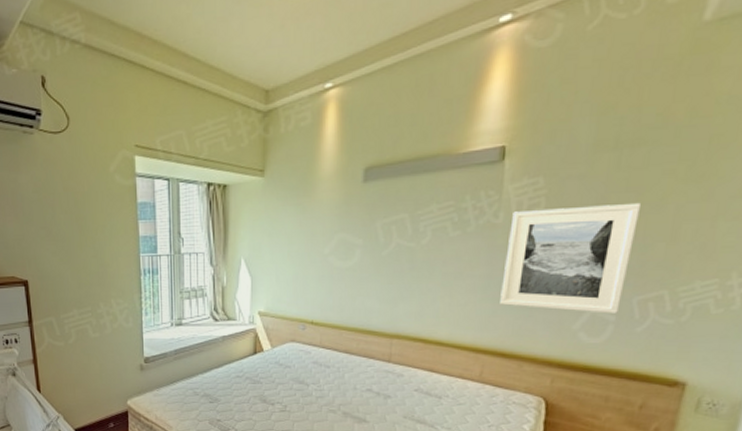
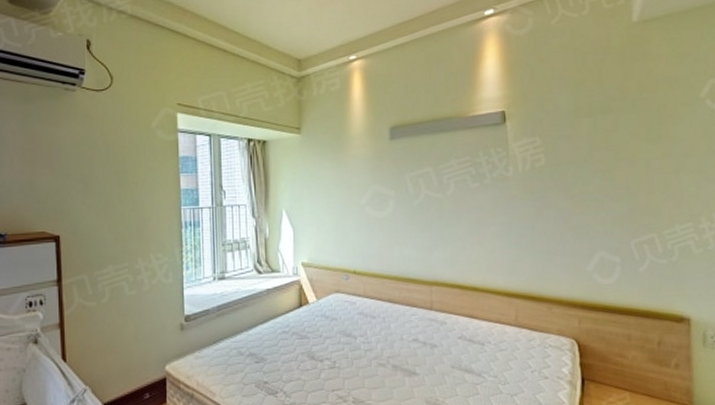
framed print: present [500,202,642,314] -> none [519,158,622,256]

